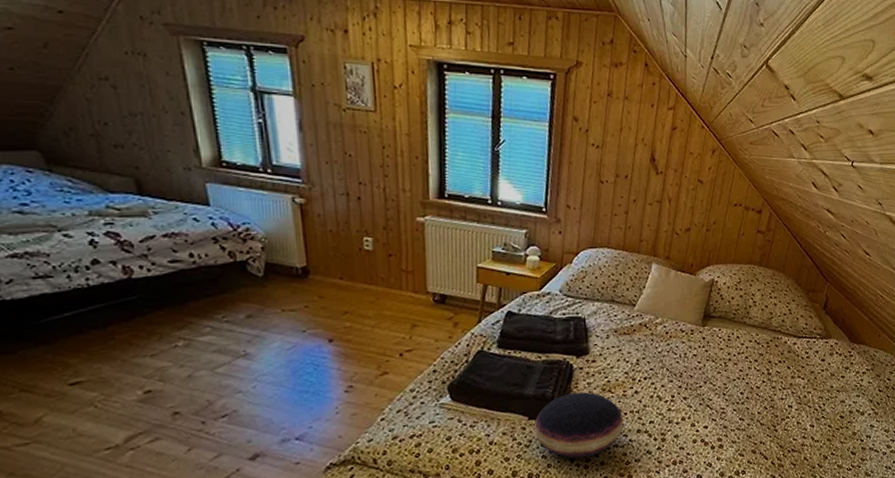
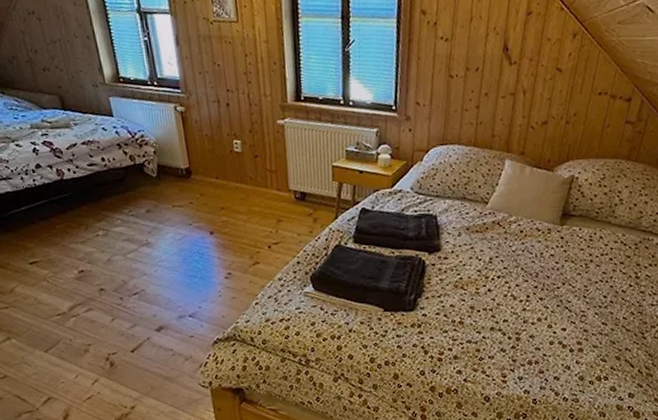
cushion: present [534,392,624,459] -> none [389,287,477,351]

